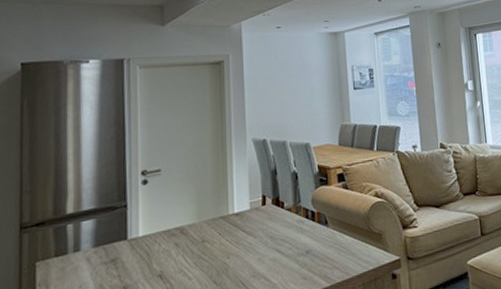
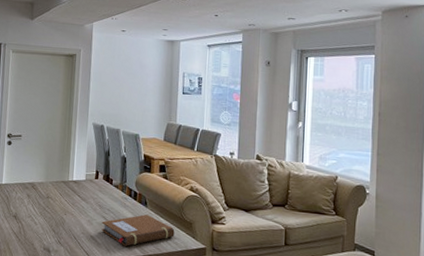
notebook: none [276,235,364,280] -> present [101,214,175,246]

